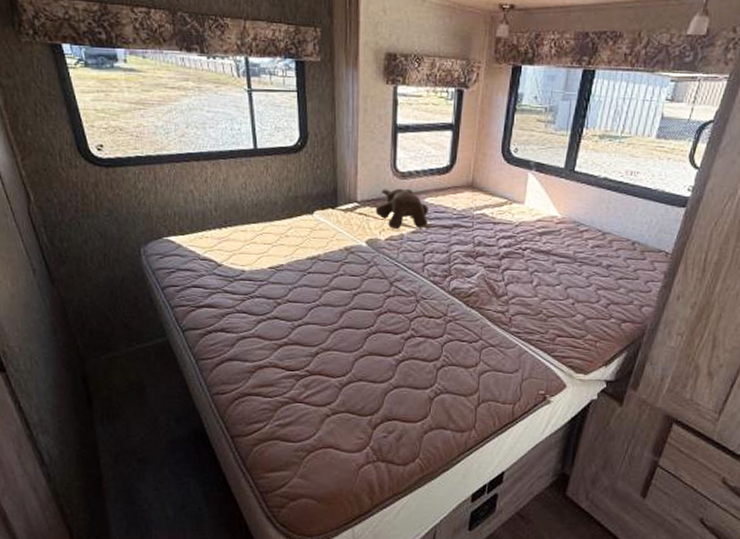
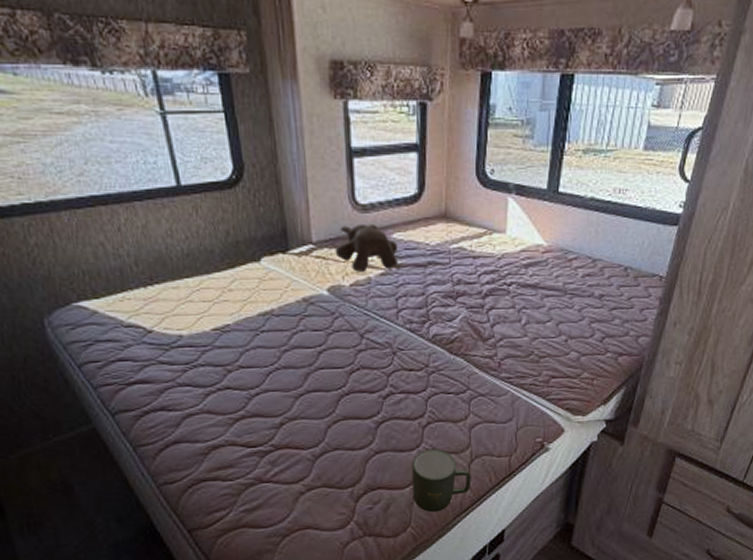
mug: none [423,390,477,448] -> present [411,449,472,513]

